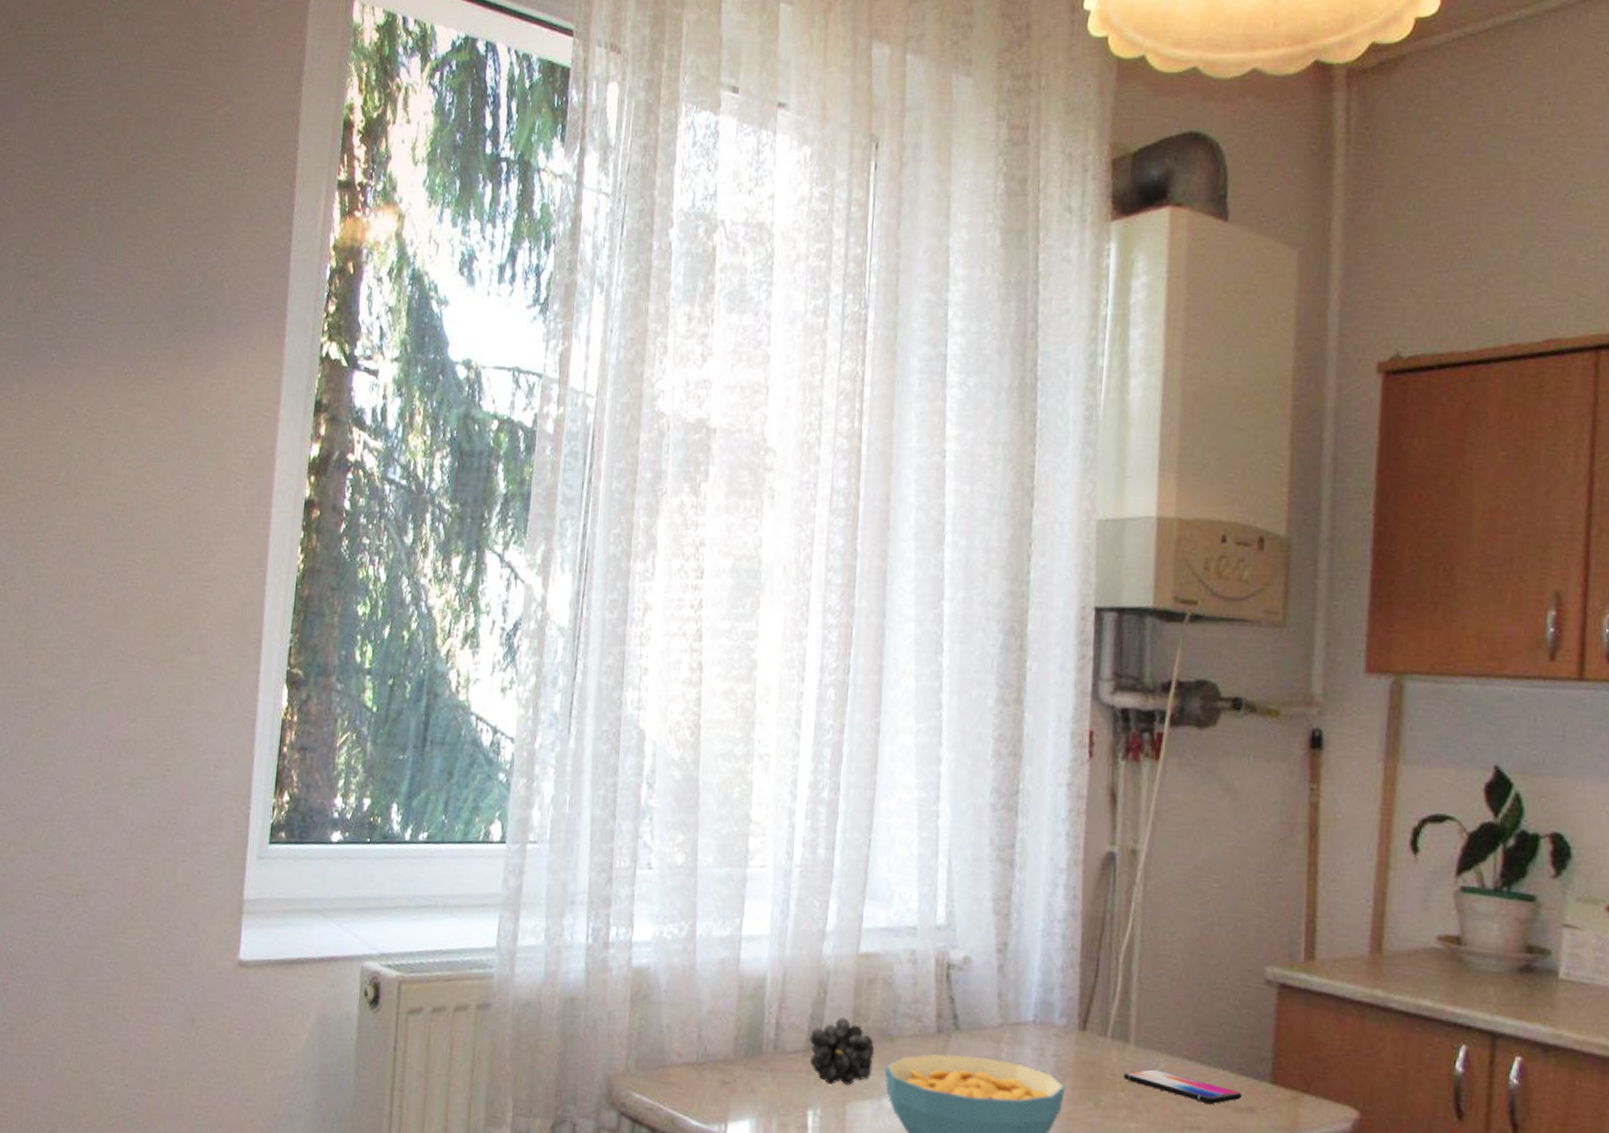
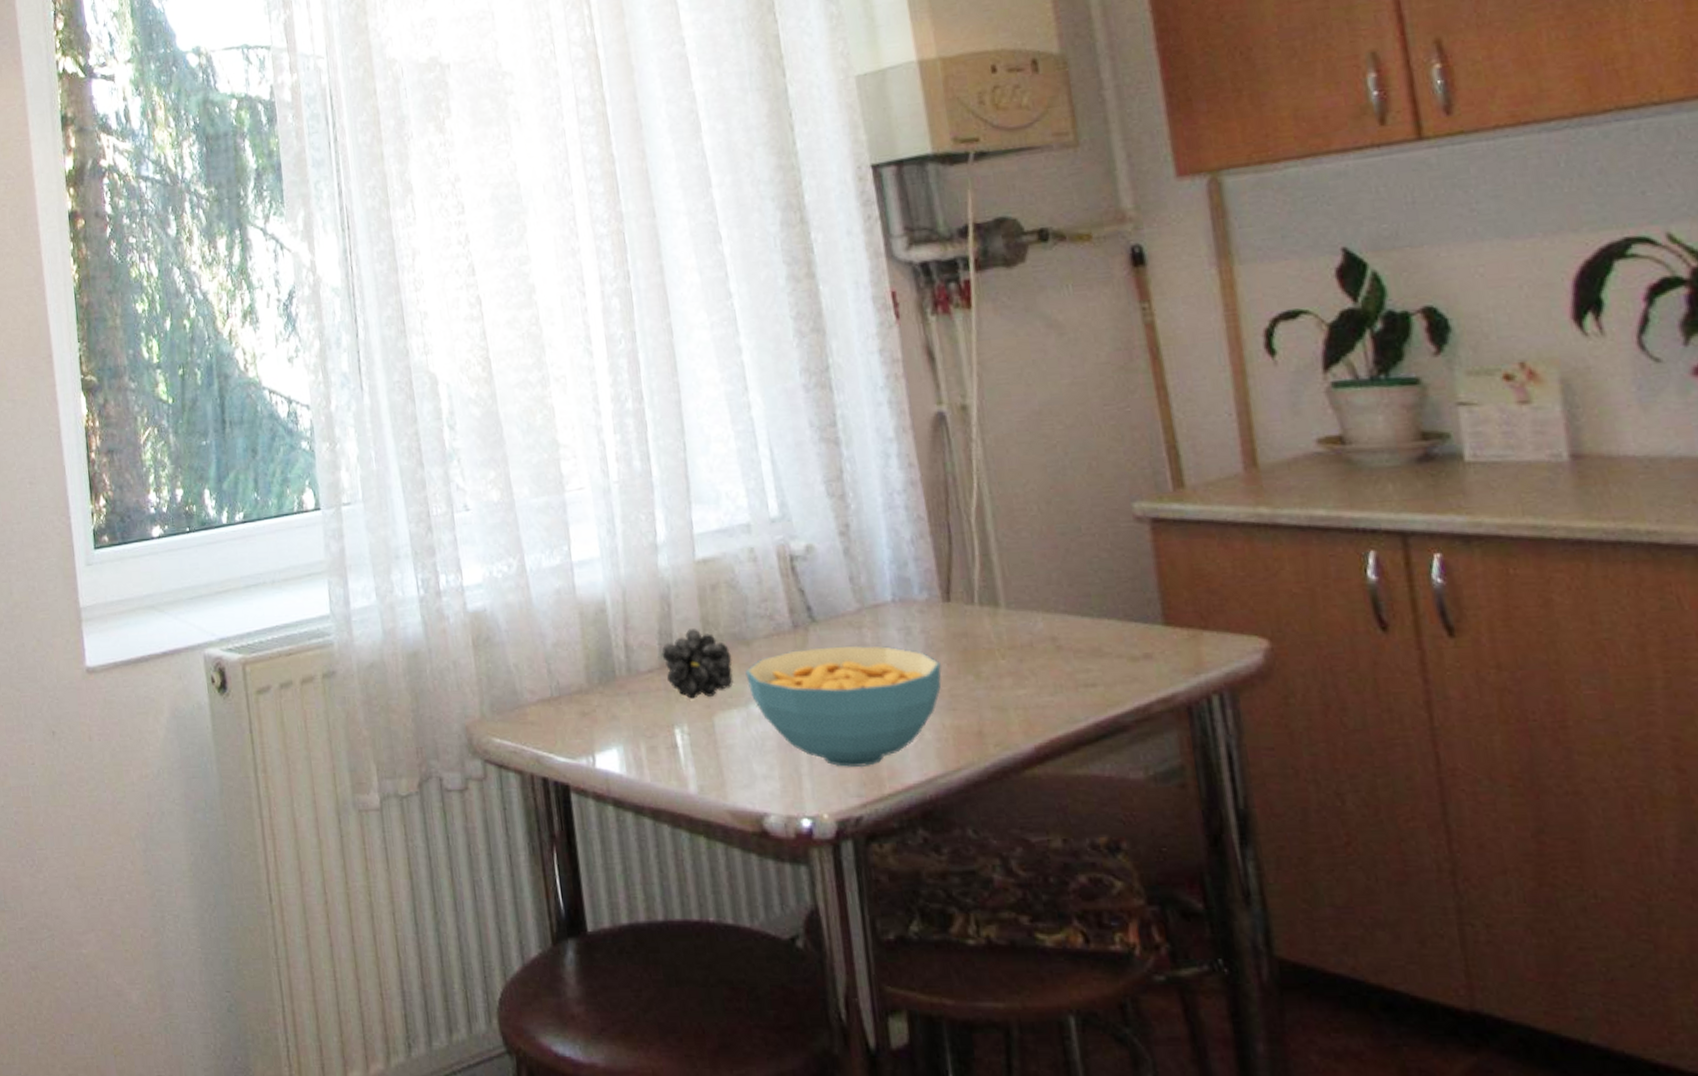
smartphone: present [1123,1069,1242,1105] -> none [1000,630,1135,658]

